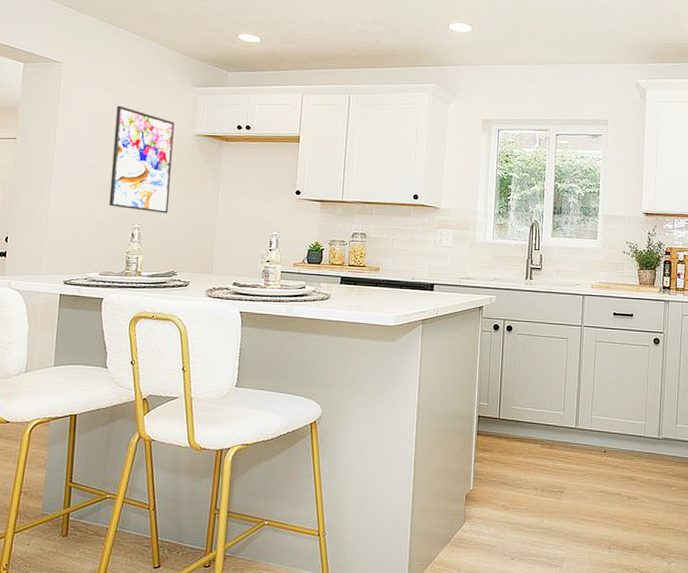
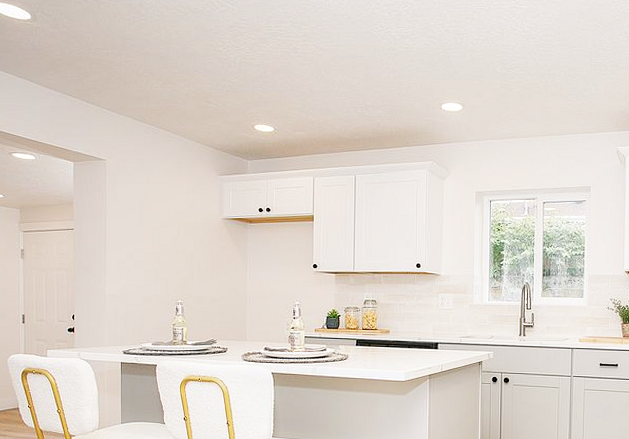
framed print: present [108,105,174,214] -> none [155,195,206,289]

